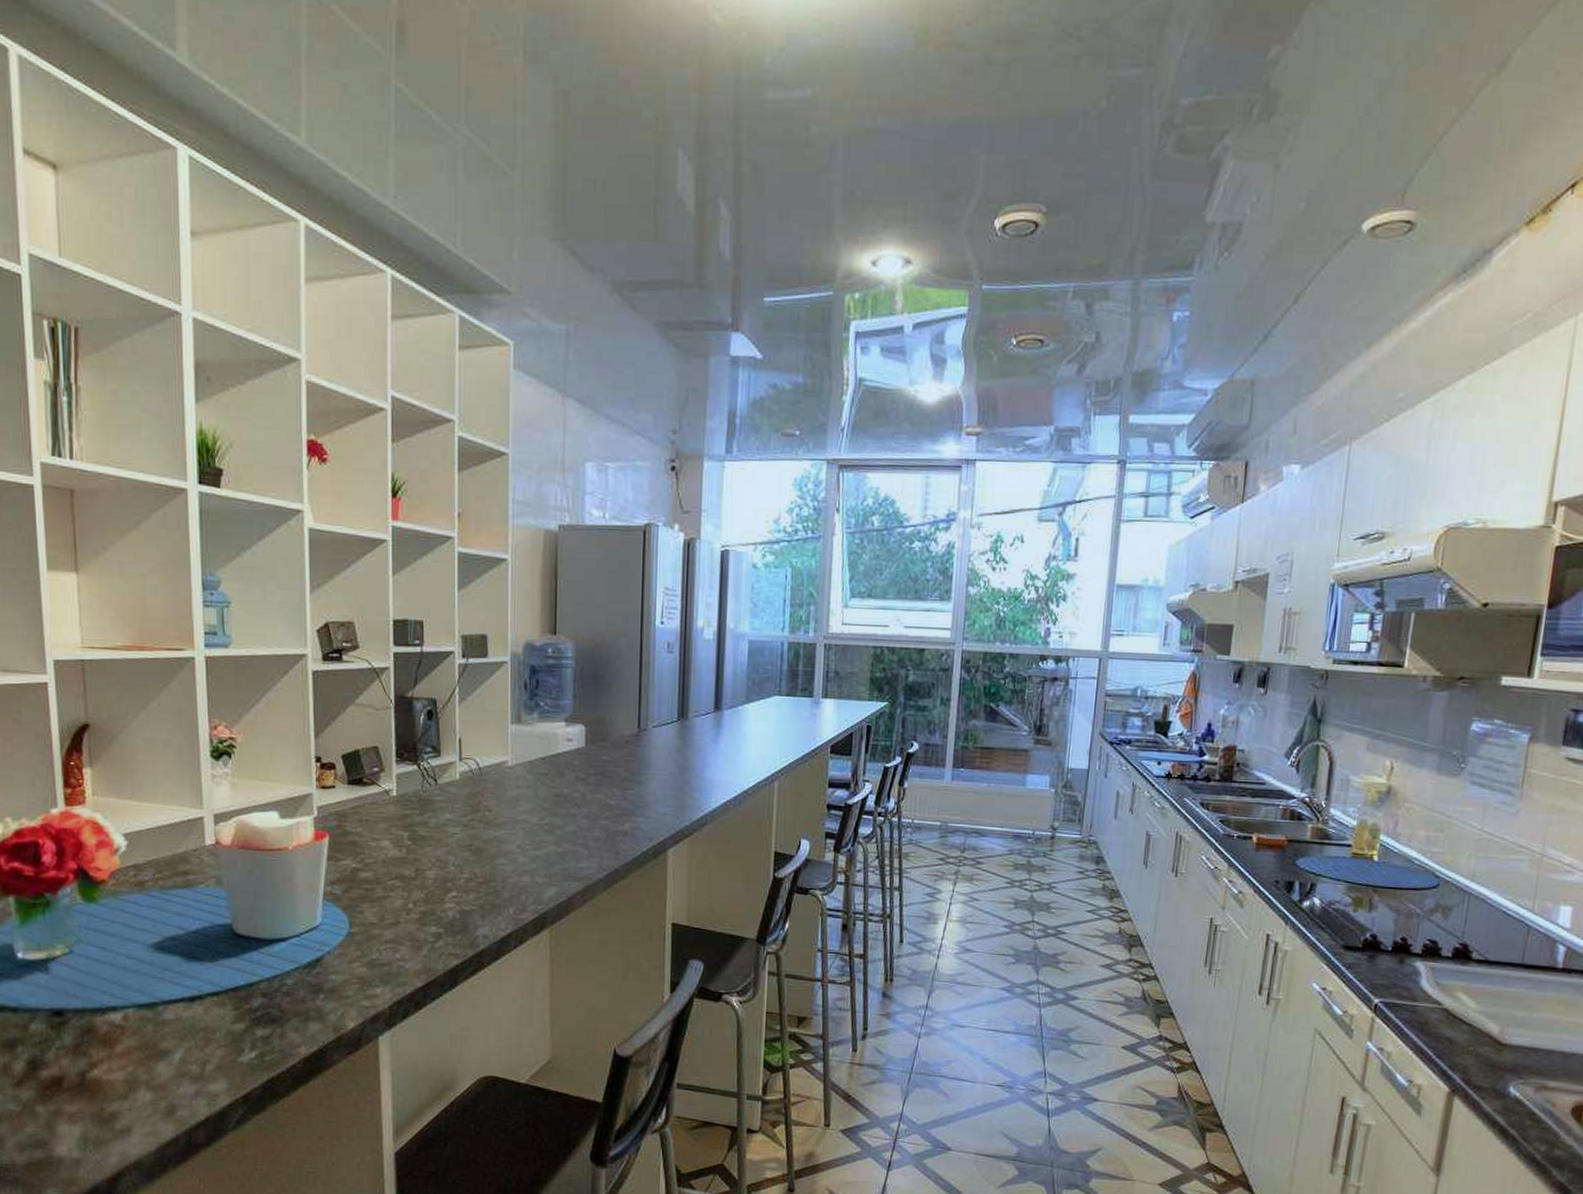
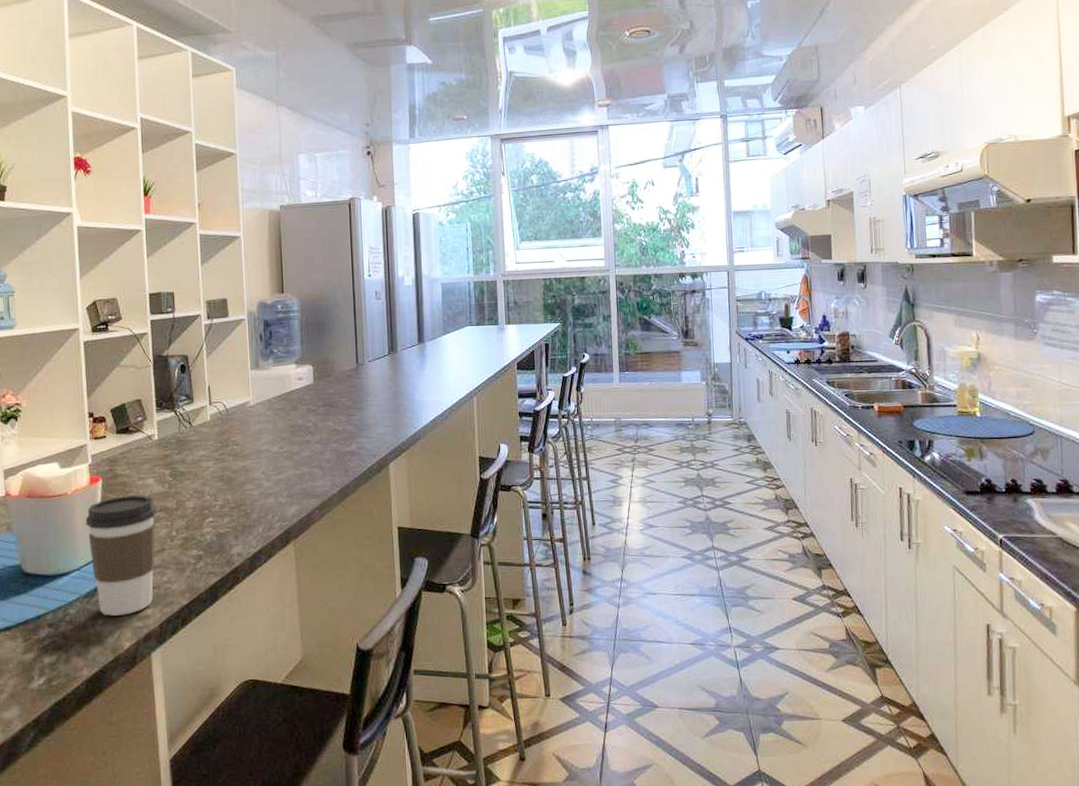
coffee cup: none [308,857,391,992] -> present [85,494,156,616]

